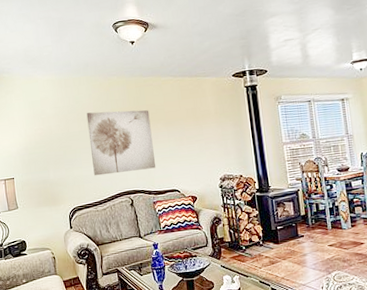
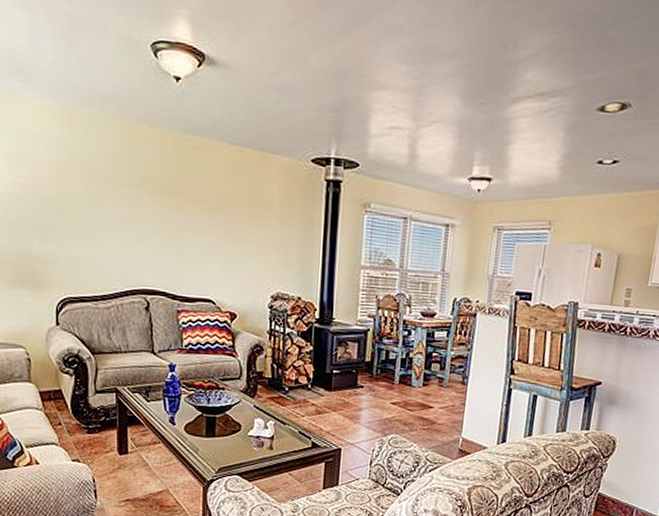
wall art: present [86,110,156,176] -> none [96,168,188,266]

